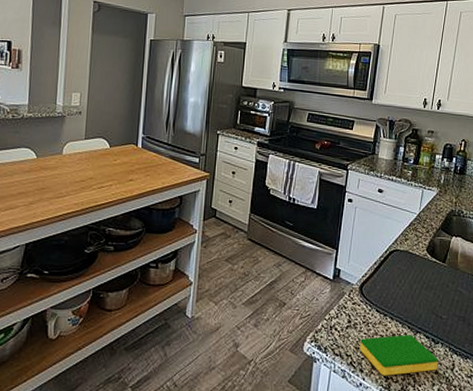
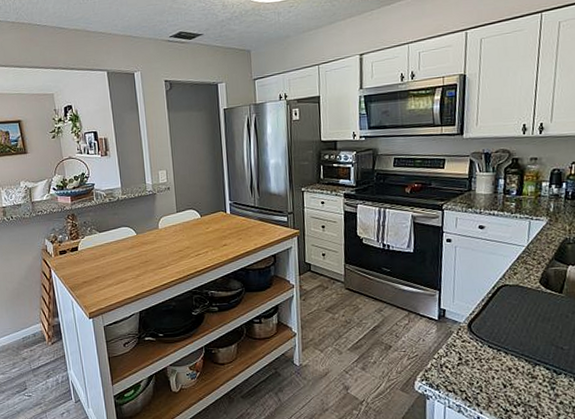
dish sponge: present [359,335,438,376] -> none [473,368,563,409]

